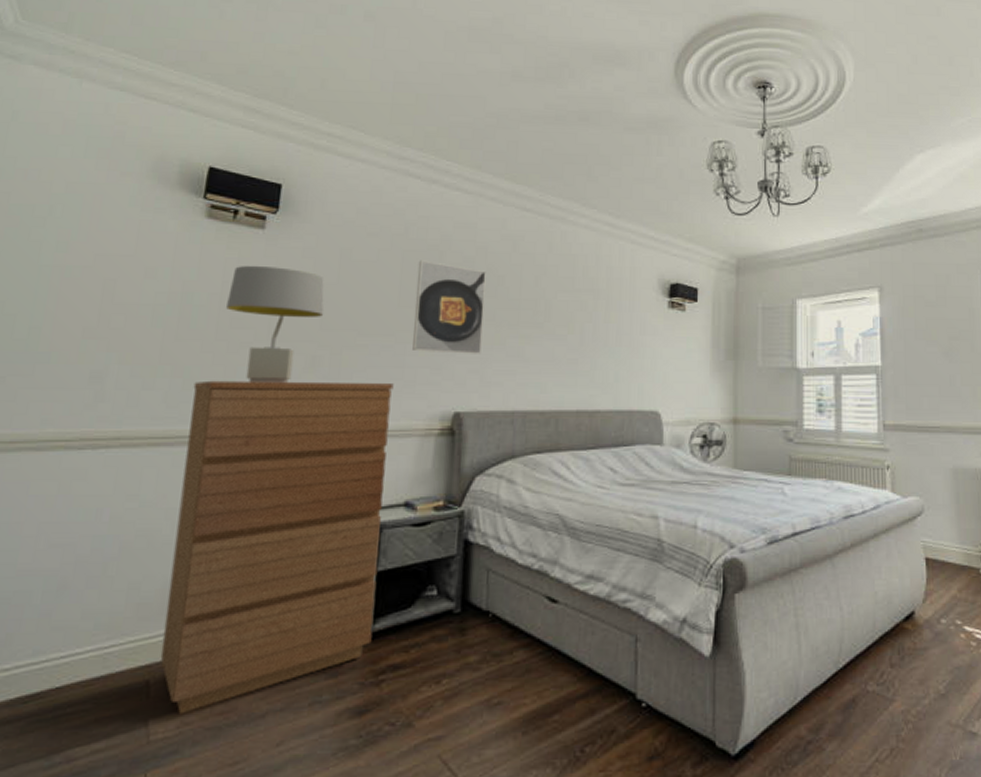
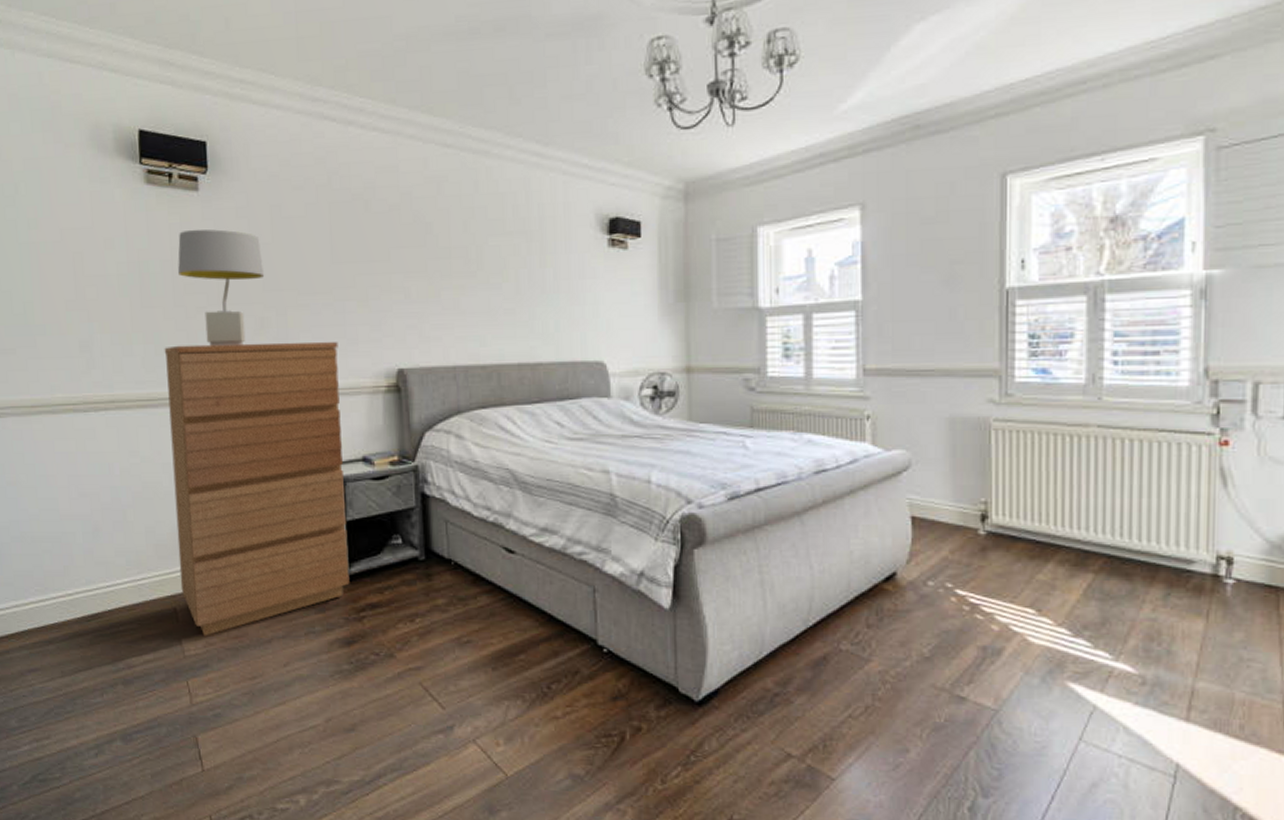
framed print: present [412,260,486,354] -> none [345,211,417,309]

